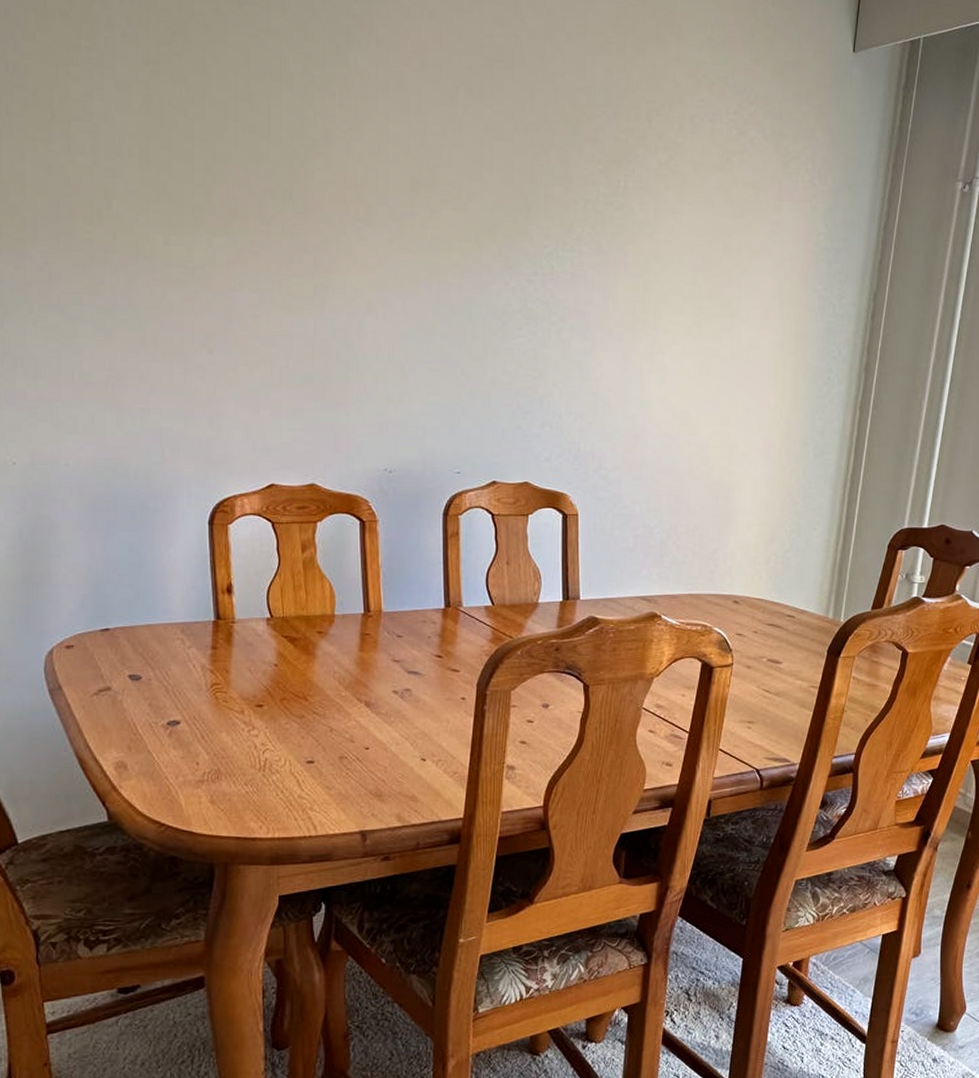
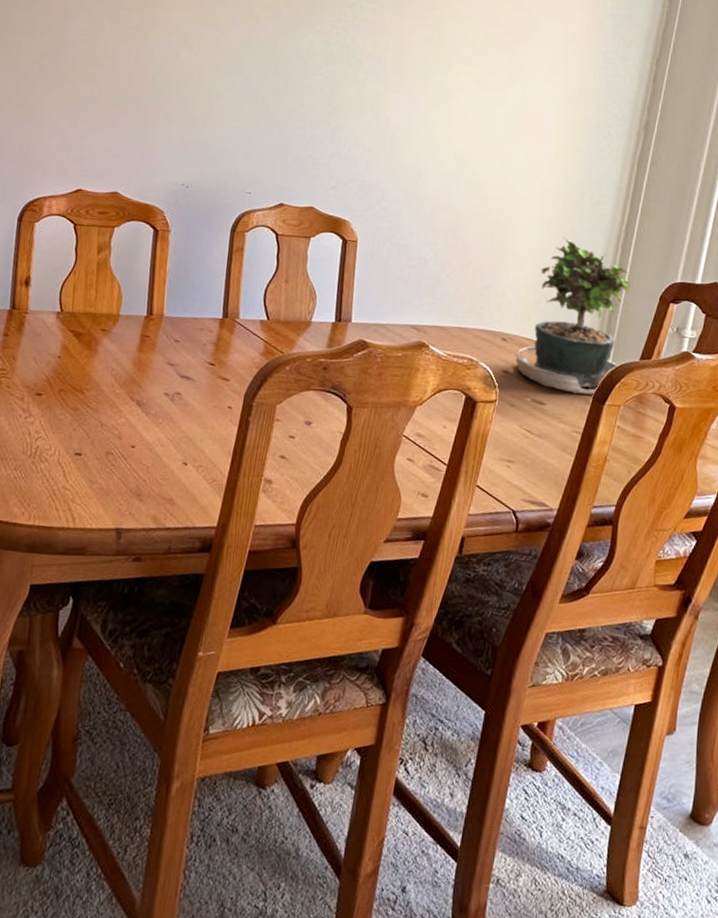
potted plant: none [749,491,859,649] -> present [515,236,631,396]

